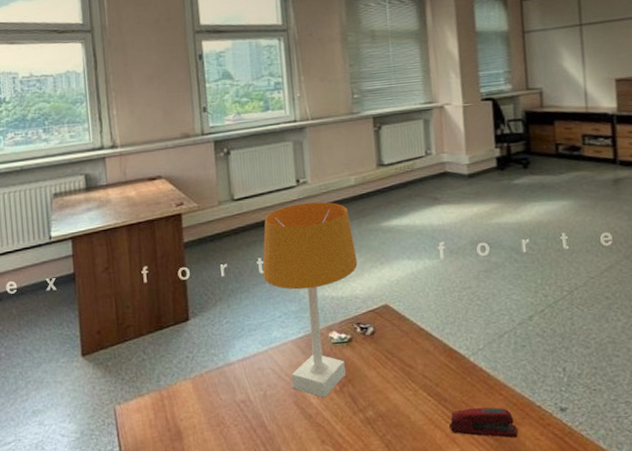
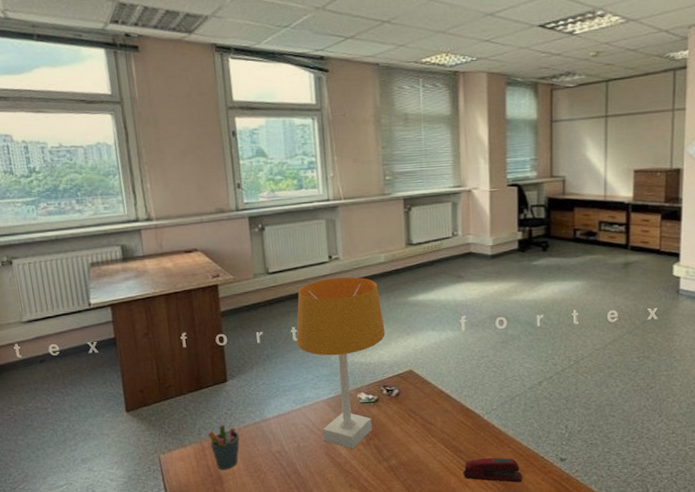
pen holder: none [167,370,201,424] -> present [207,424,240,470]

